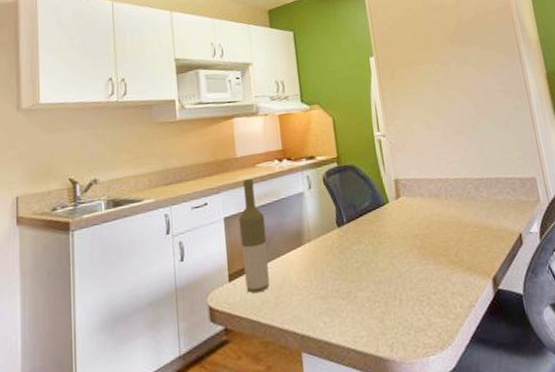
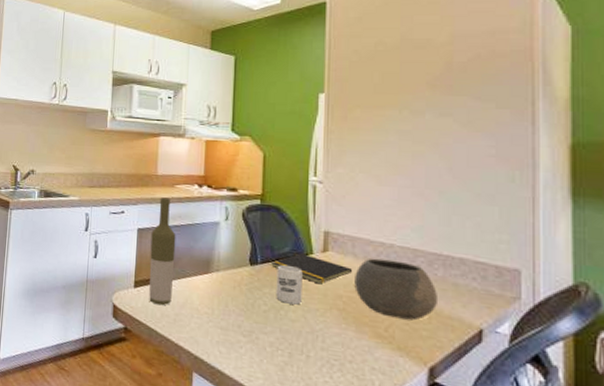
notepad: none [355,204,423,230] -> present [271,253,353,284]
cup: none [361,218,387,256] -> present [276,264,303,305]
bowl: none [424,191,488,243] -> present [354,258,437,321]

